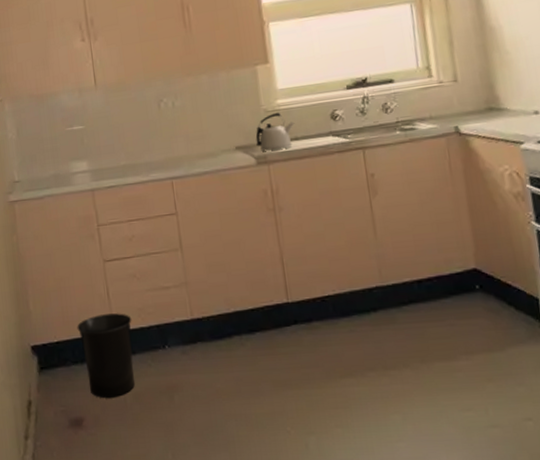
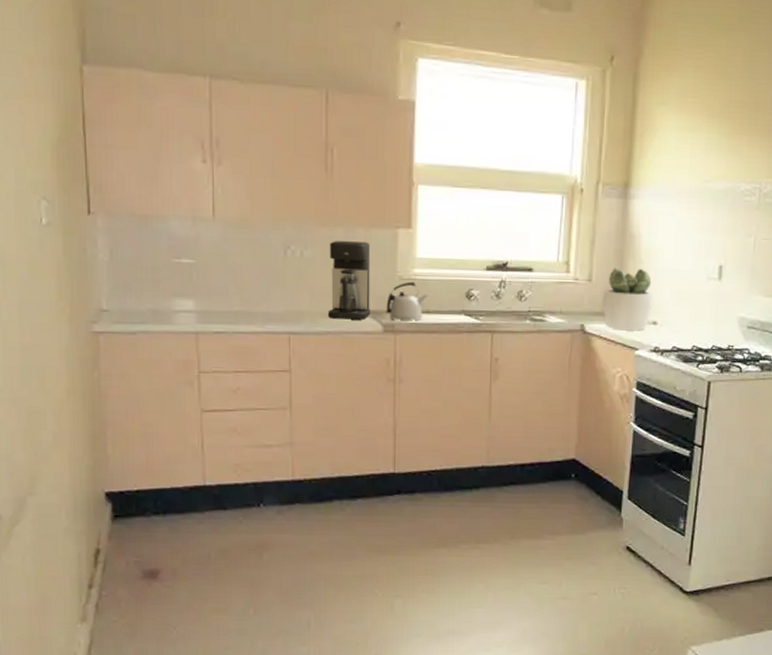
waste bin: present [77,313,136,398] -> none [162,466,227,551]
coffee maker: none [196,83,243,159] -> present [328,240,371,320]
succulent plant: none [472,59,531,127] -> present [602,267,654,331]

